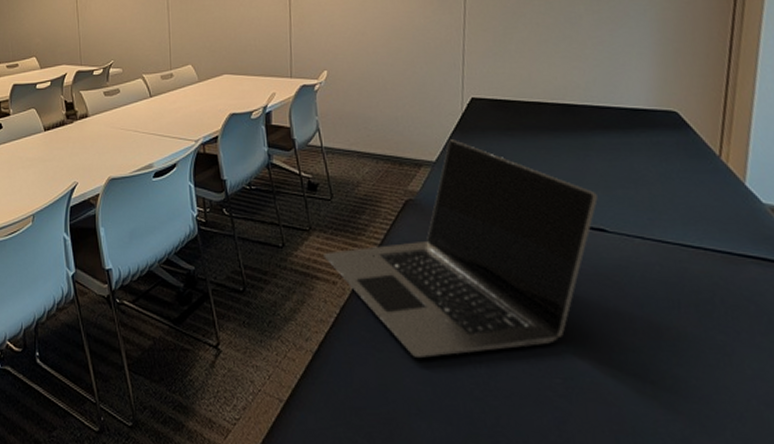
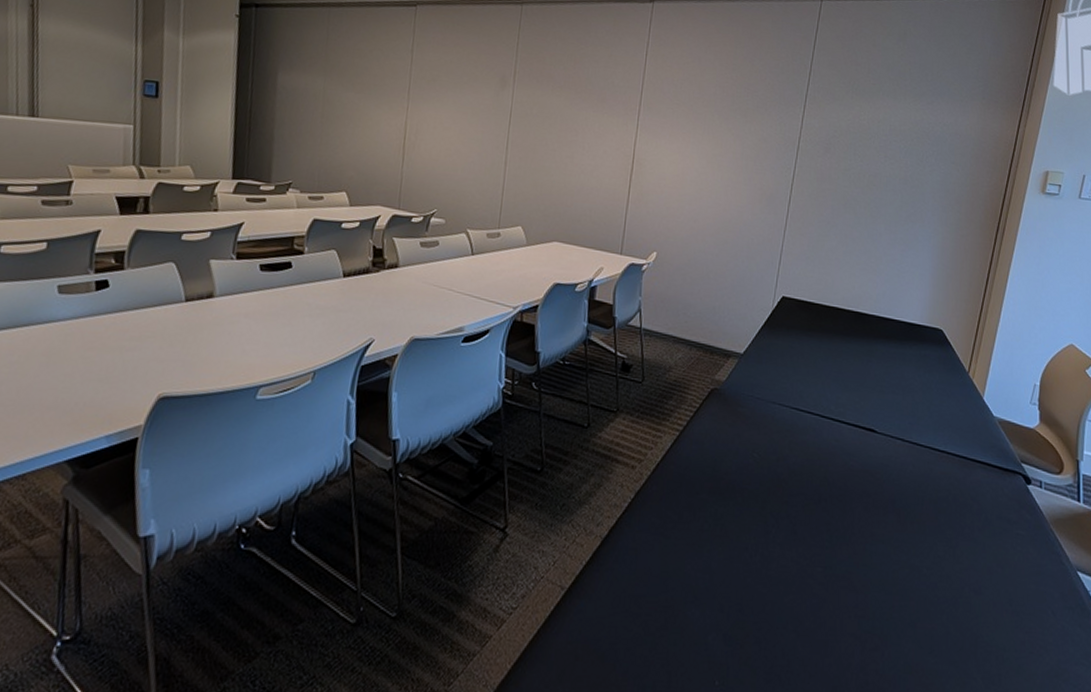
laptop: present [323,139,598,358] -> none [627,334,873,545]

